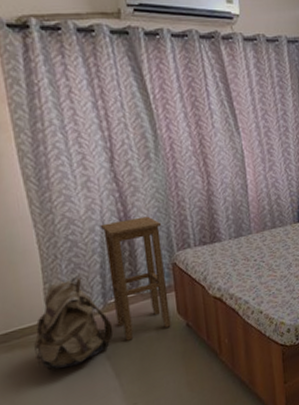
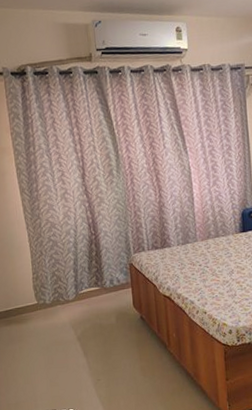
backpack: present [34,277,114,371] -> none [25,270,83,344]
stool: present [101,216,171,341] -> none [75,223,128,326]

